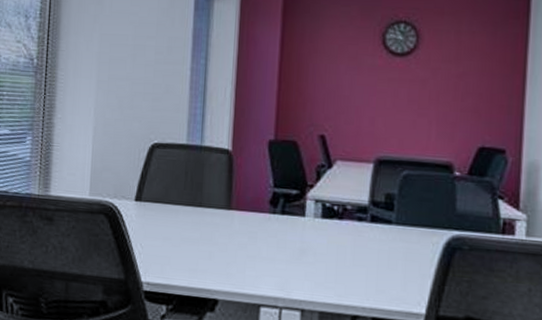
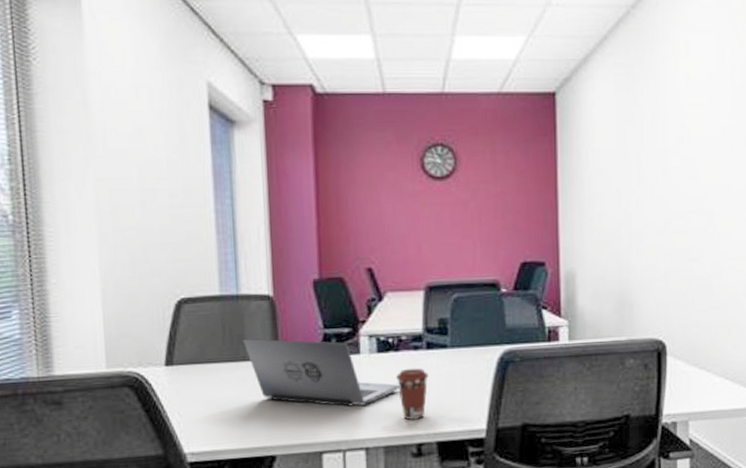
laptop: none [201,186,340,267] -> present [243,338,400,407]
coffee cup: none [337,238,370,291] -> present [395,367,428,420]

